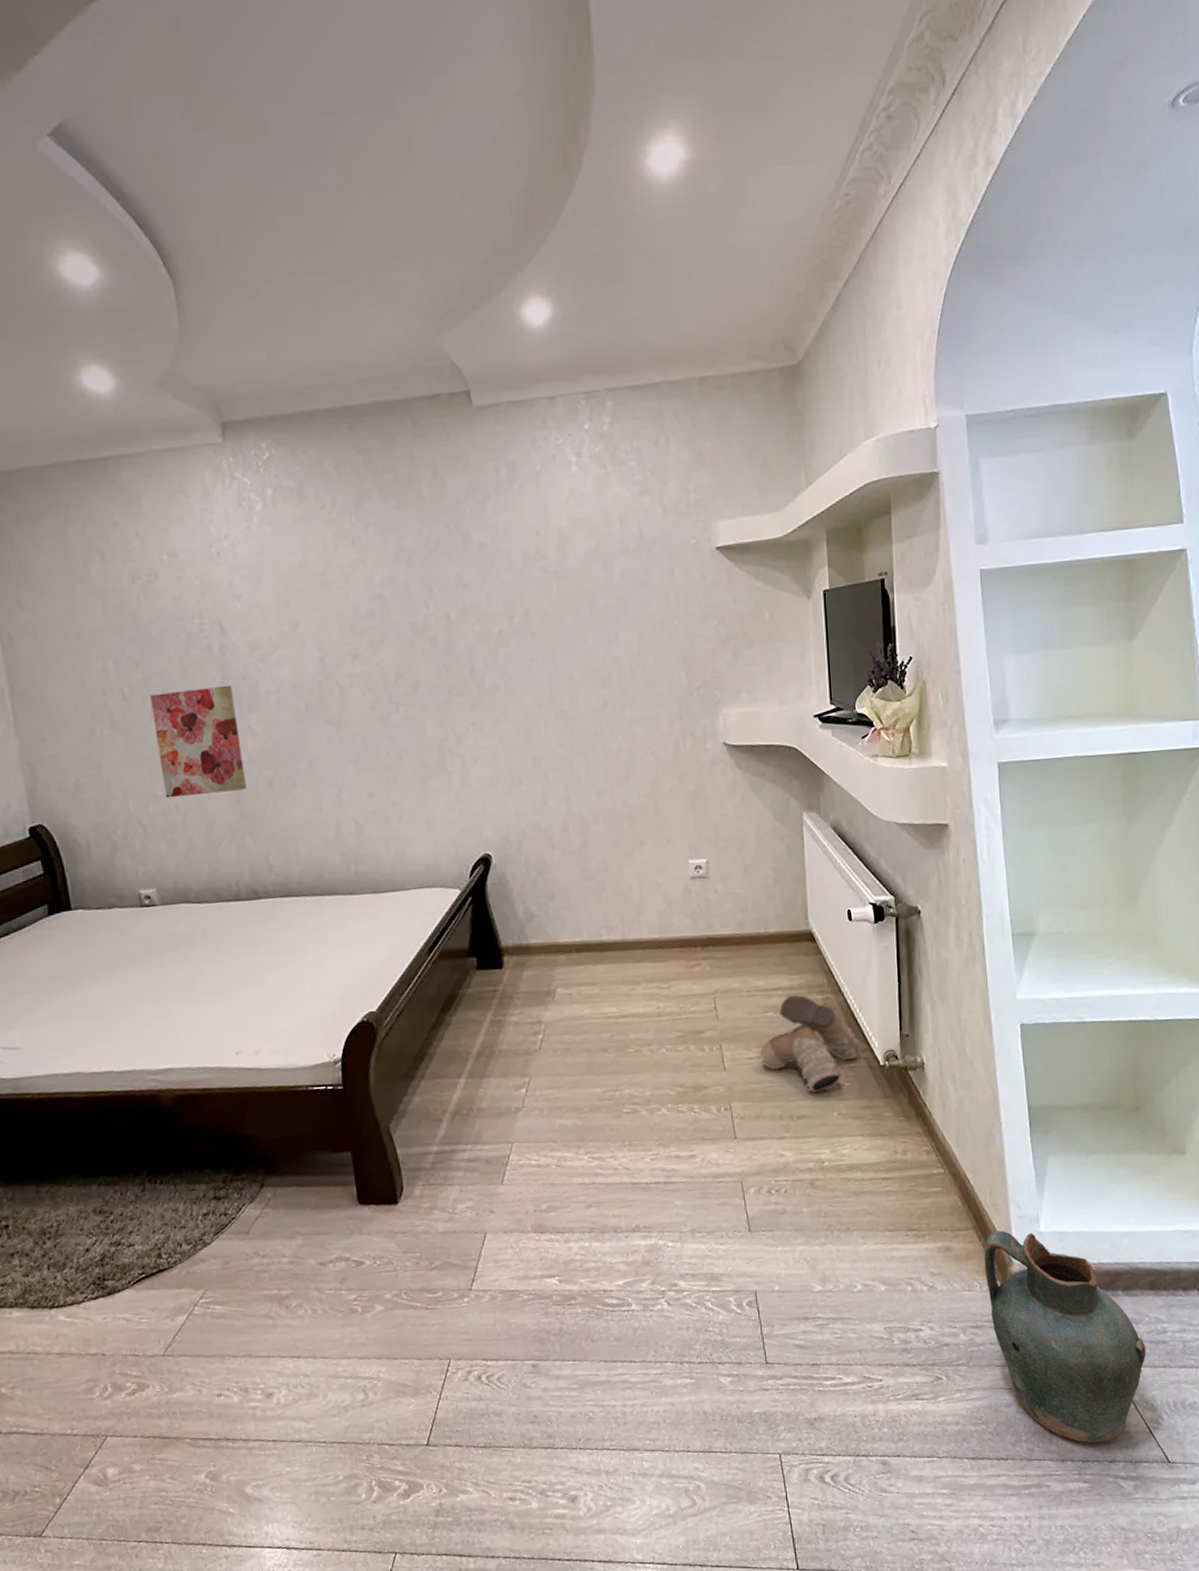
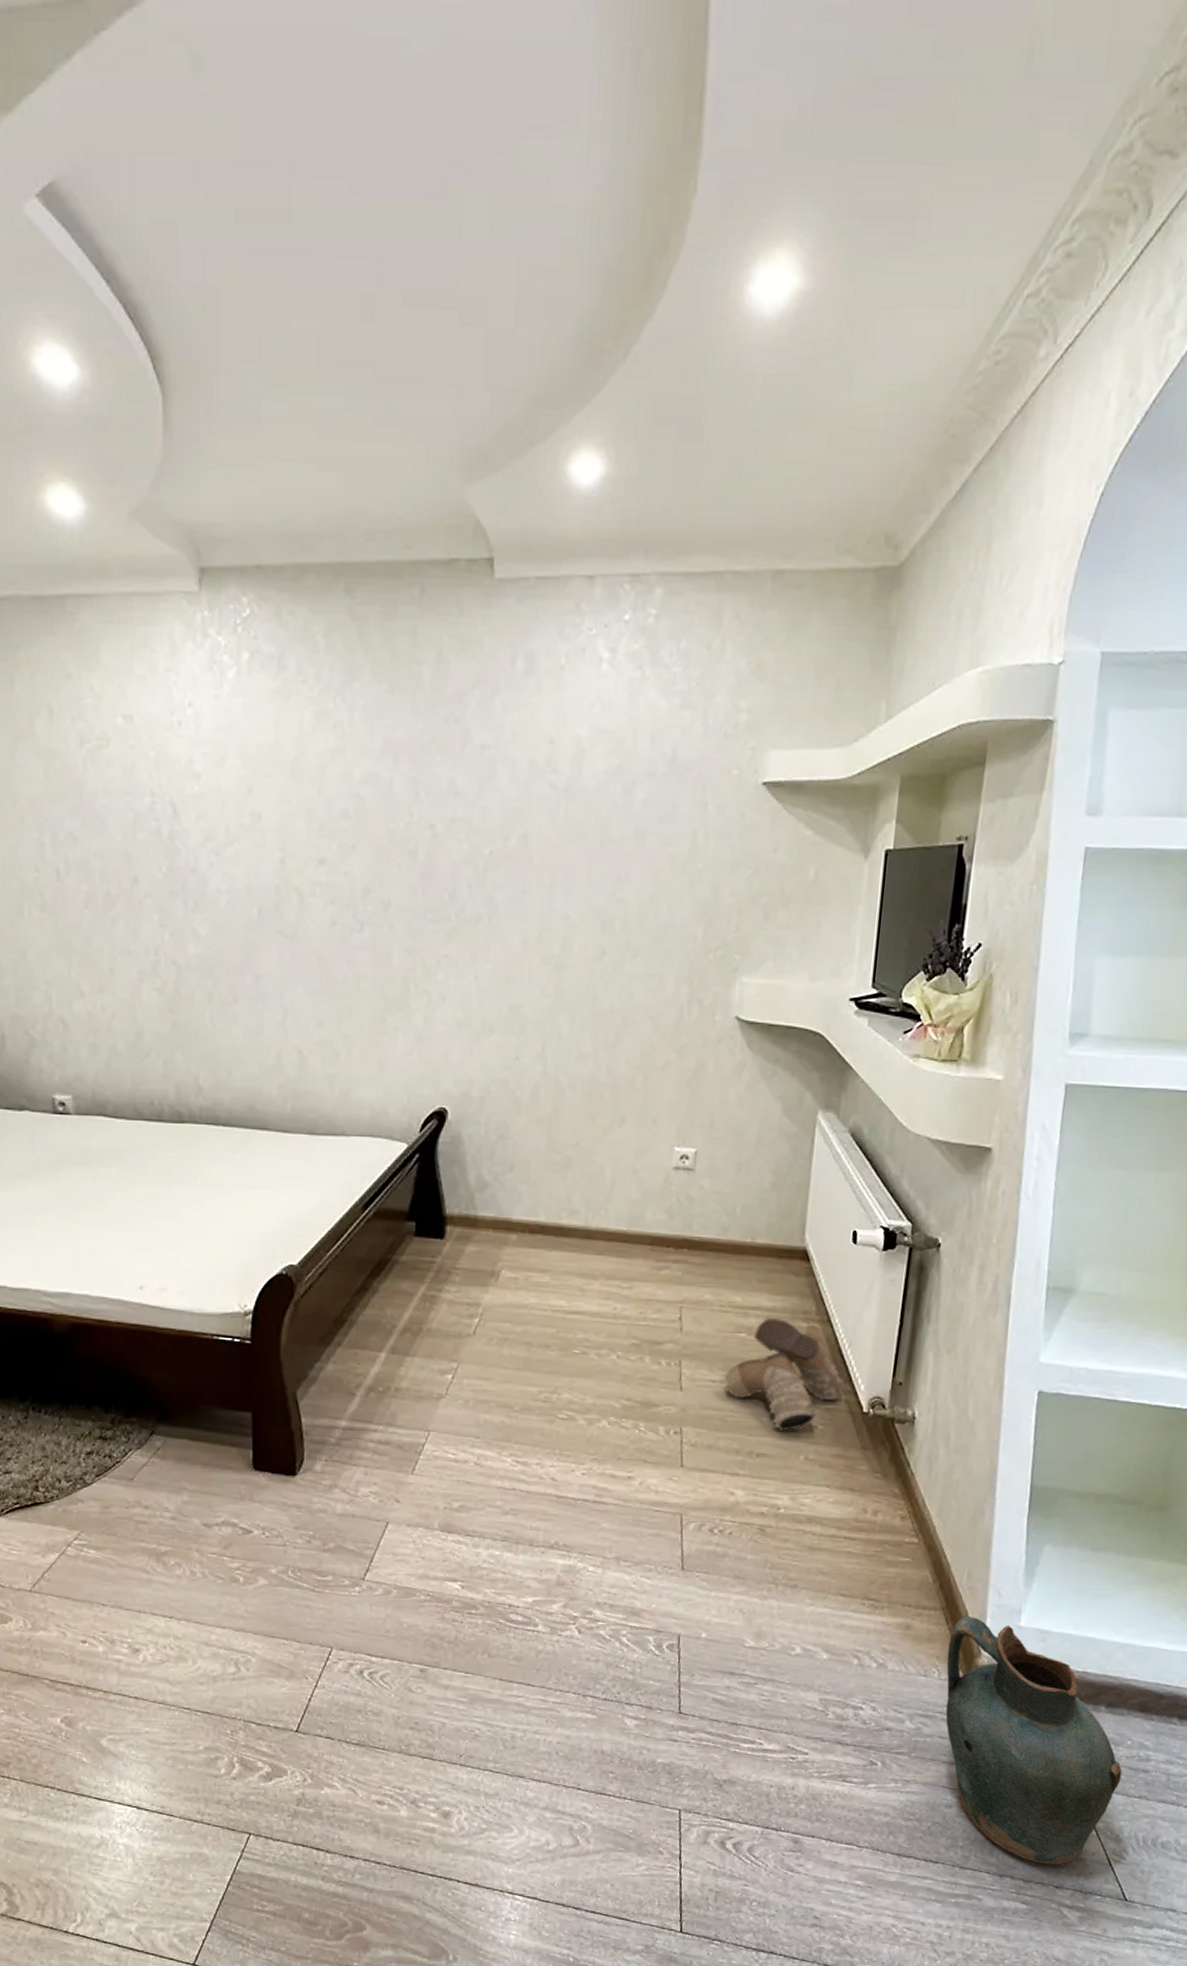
wall art: present [150,685,247,798] -> none [87,876,183,999]

